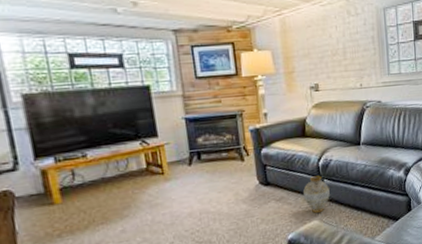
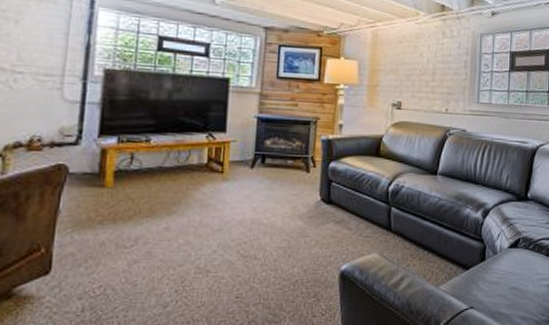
ceramic jug: present [303,175,330,214] -> none [365,202,396,246]

